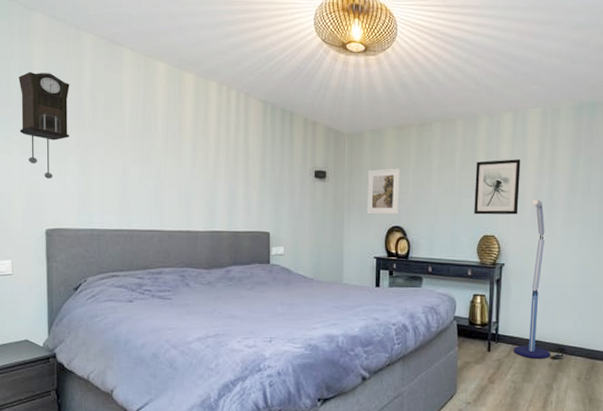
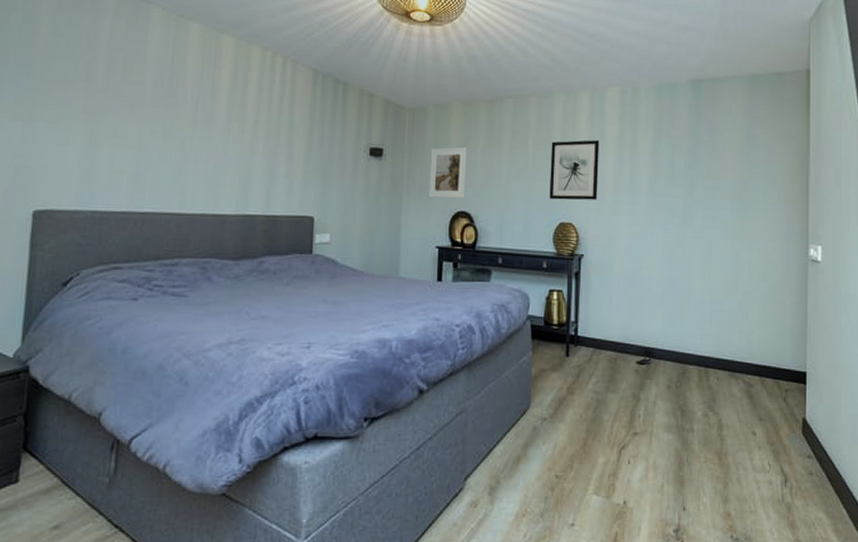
pendulum clock: present [18,71,70,179] -> none [12,26,83,150]
floor lamp: present [513,198,551,359] -> none [594,182,637,364]

